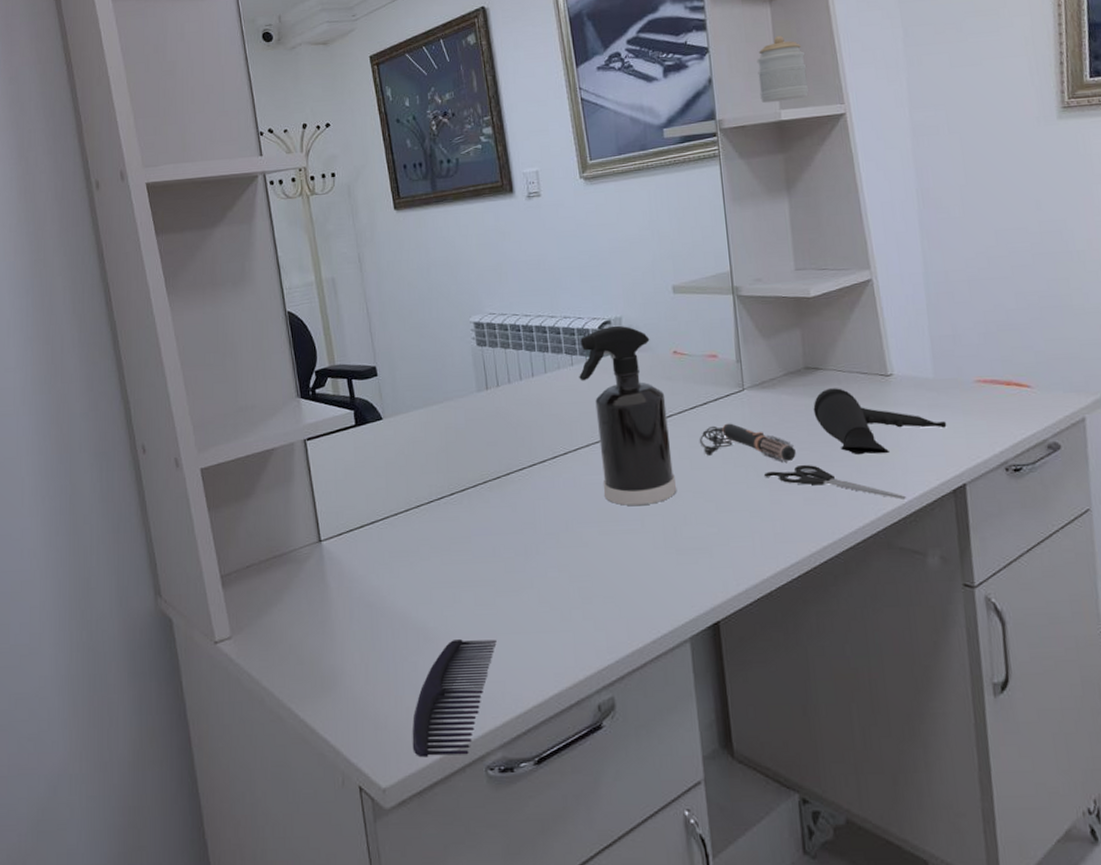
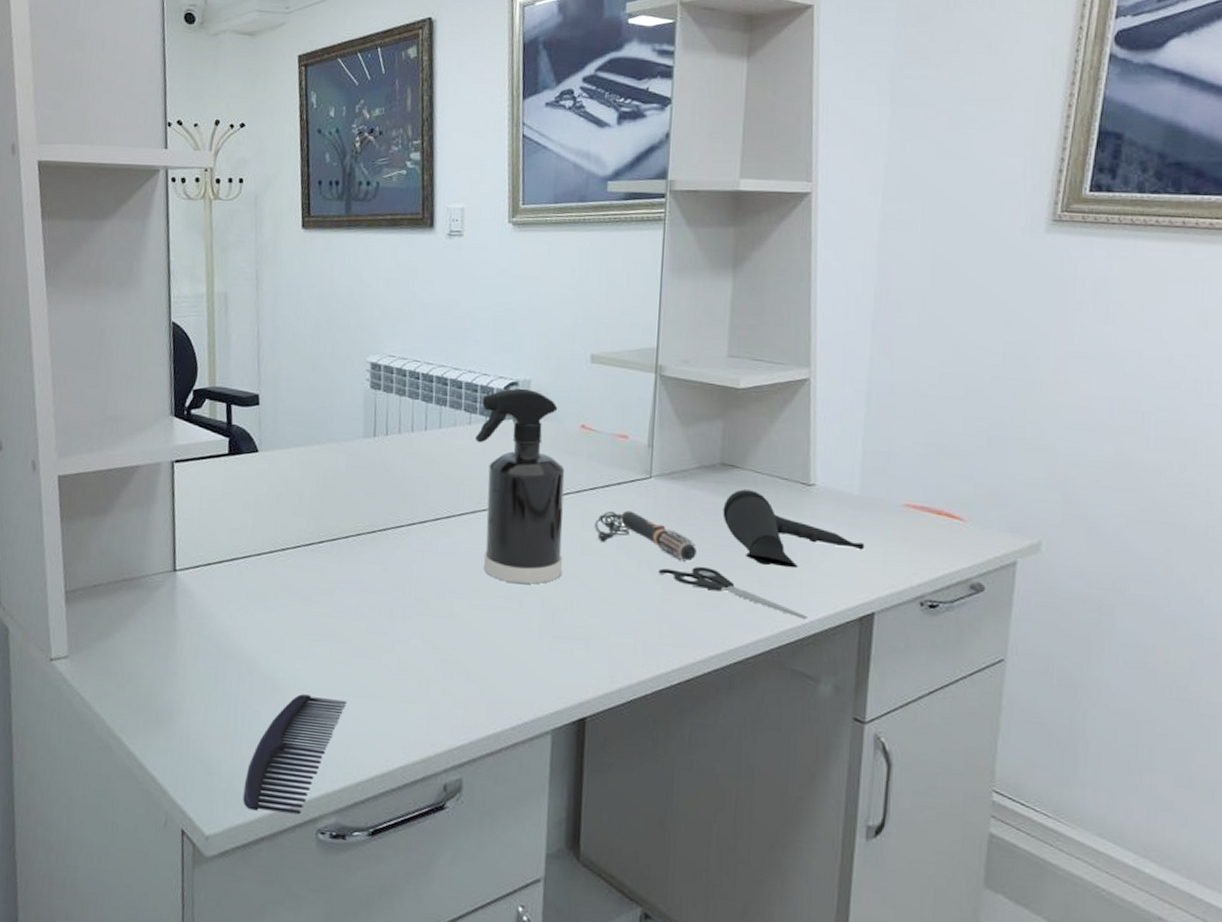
jar: present [756,36,810,104] -> none [720,96,778,170]

